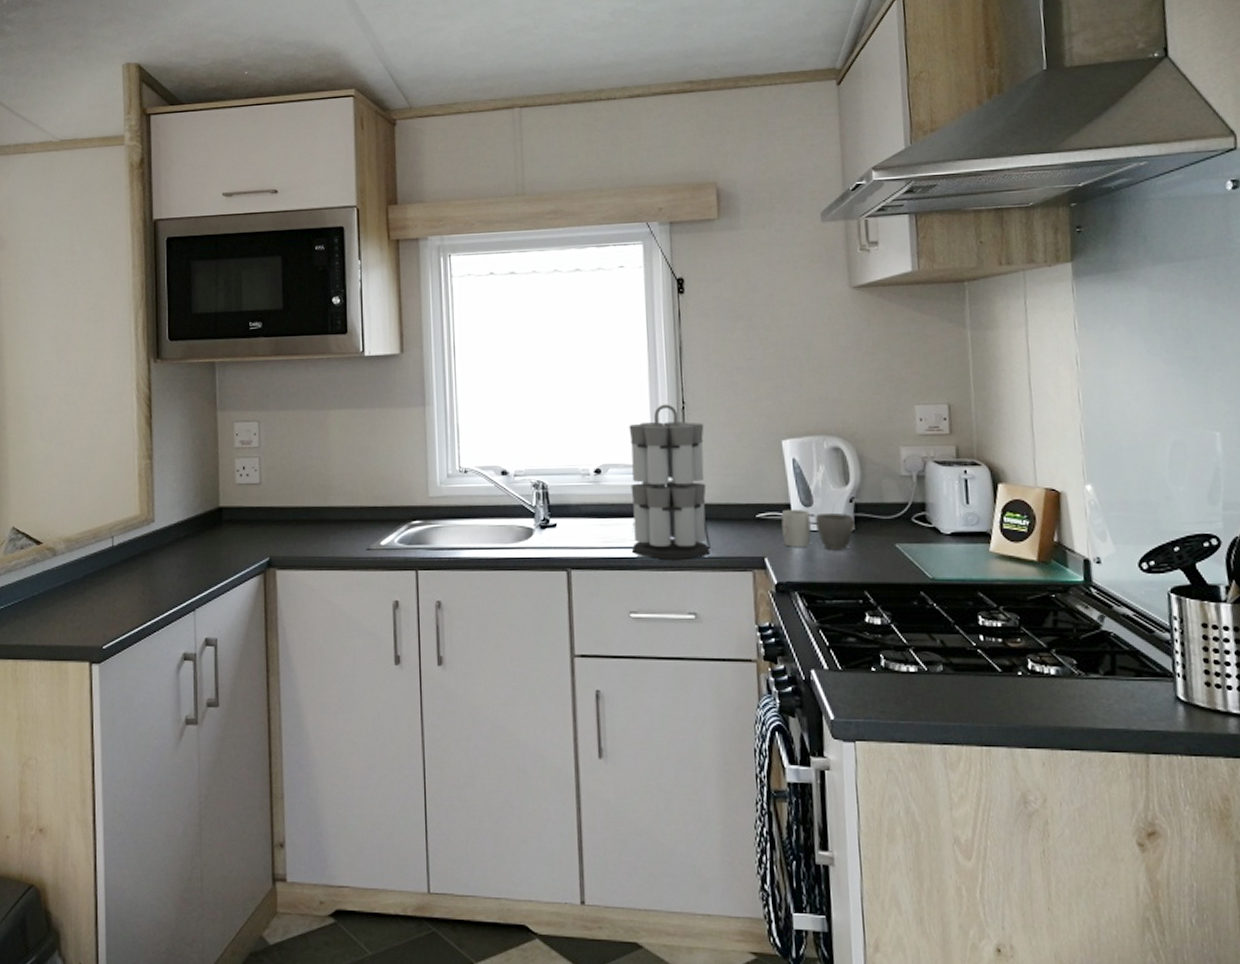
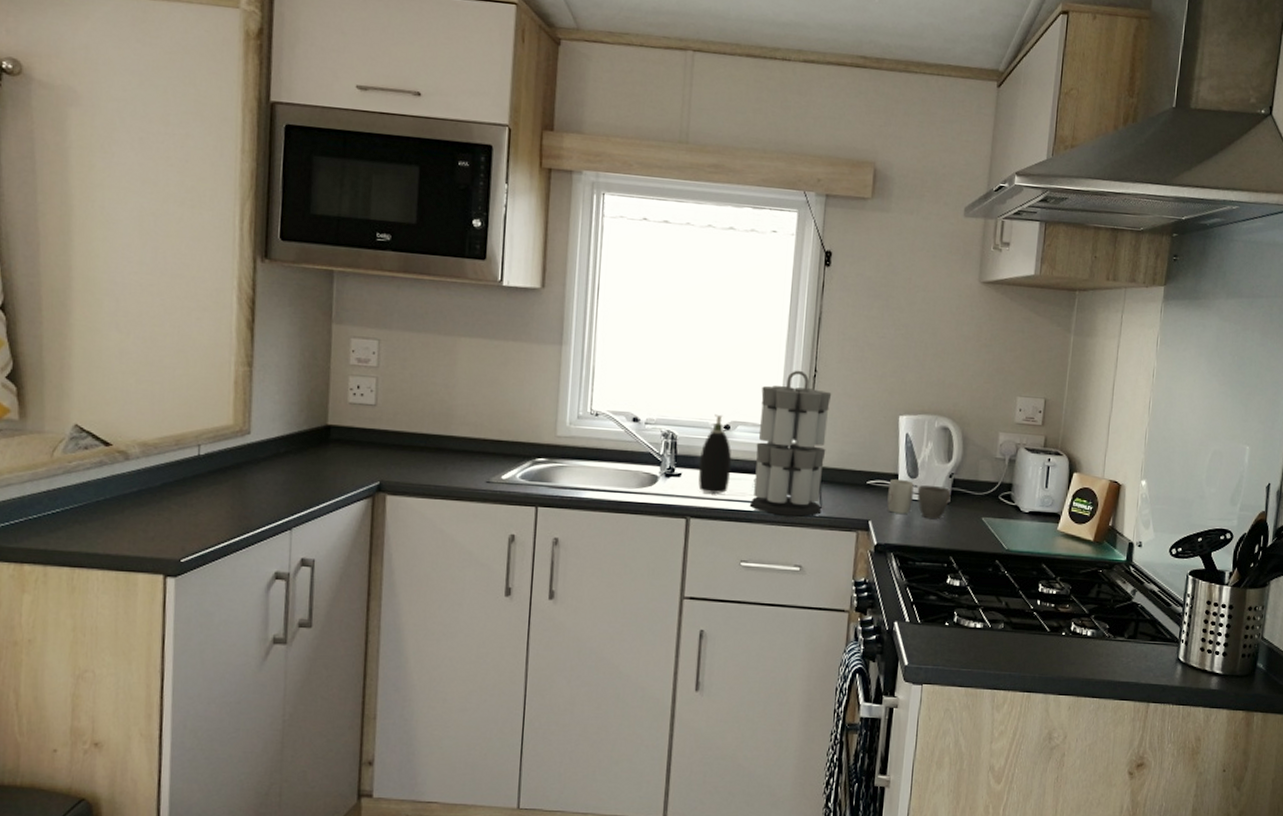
soap dispenser: none [573,459,608,542] -> present [698,414,732,494]

